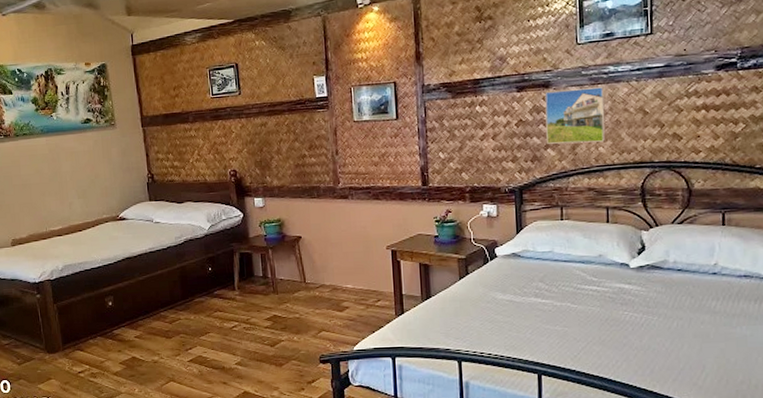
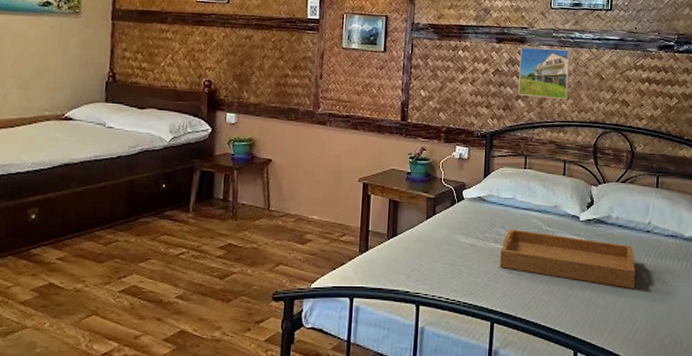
serving tray: none [542,282,702,335] -> present [500,229,636,289]

